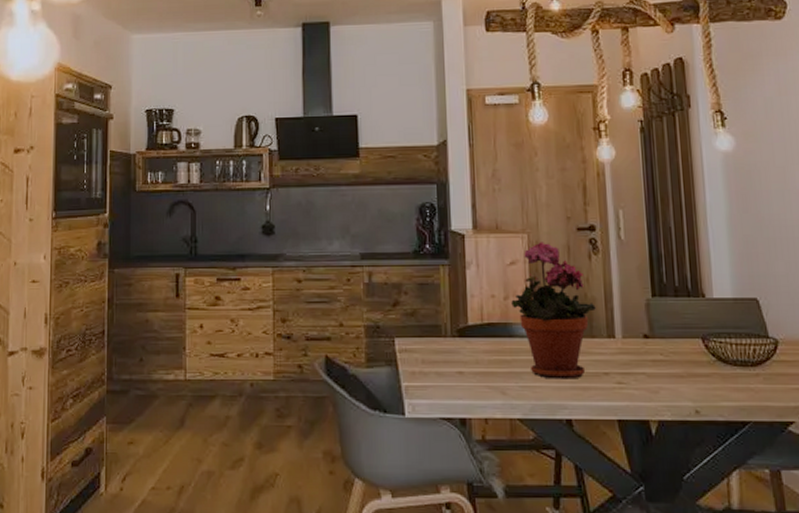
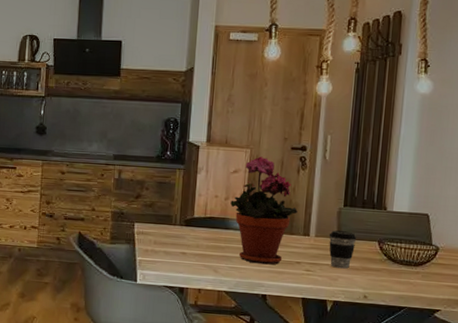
coffee cup: none [639,328,675,377] -> present [328,230,357,269]

